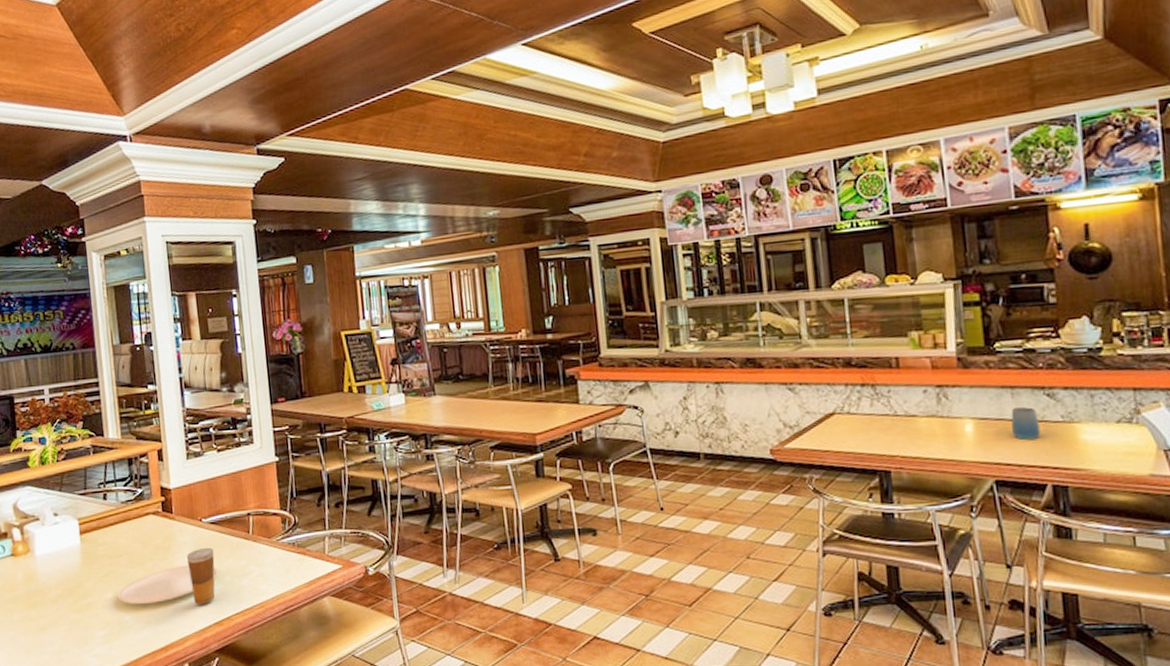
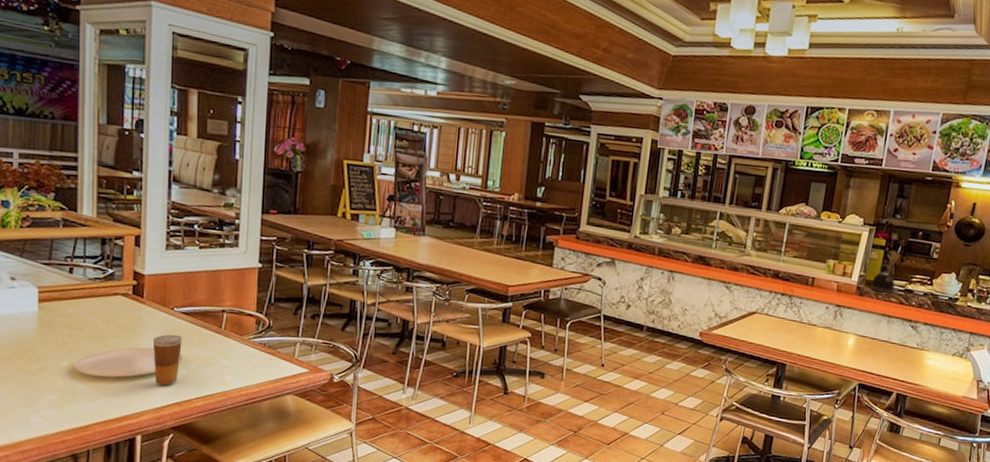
kettle: none [974,322,1010,361] -> present [870,263,895,295]
cup: present [1010,407,1041,441] -> none [880,332,901,359]

